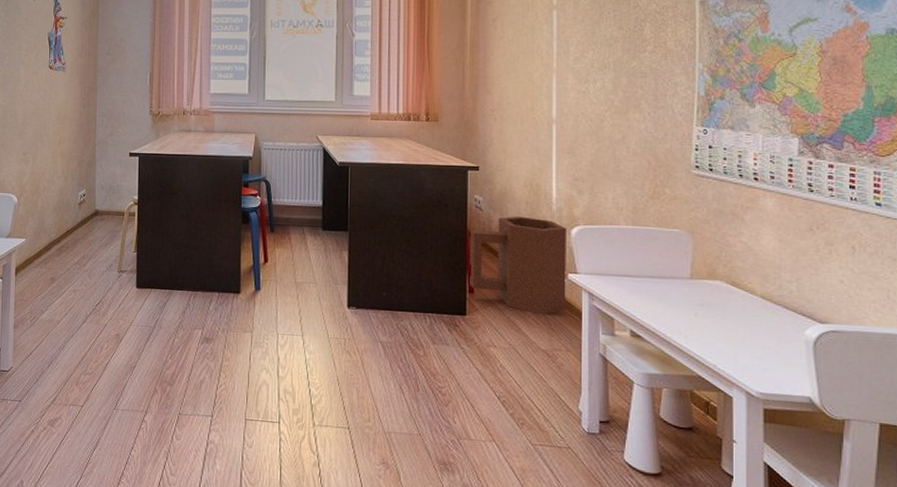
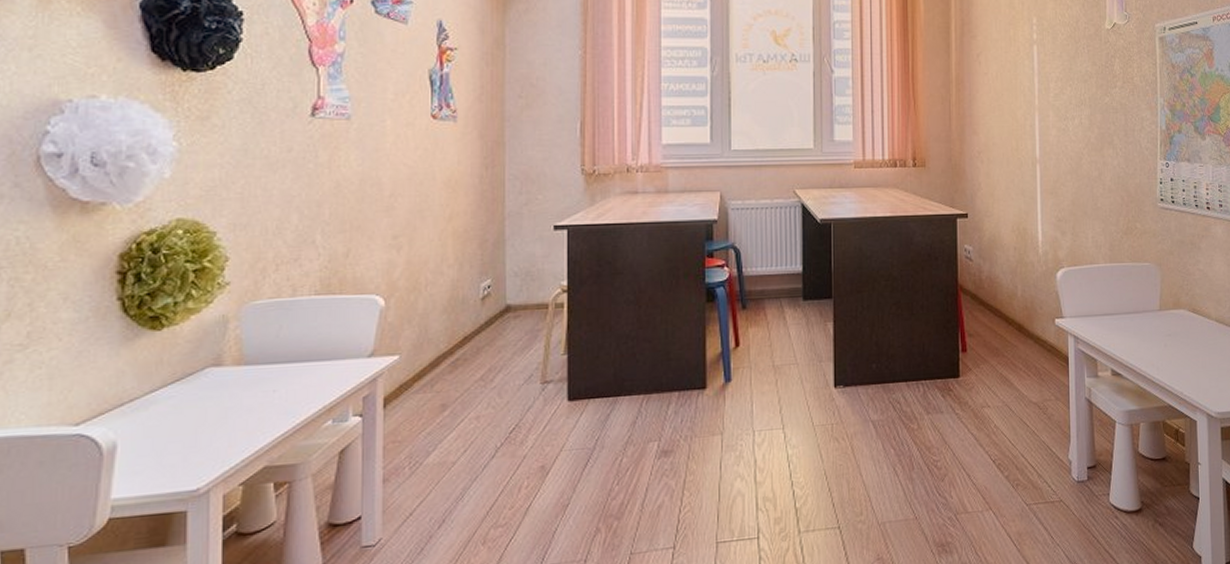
trash can: present [470,216,566,315] -> none [961,263,1054,366]

